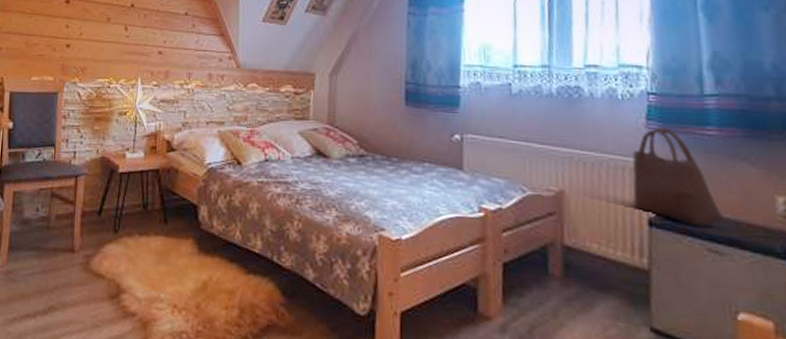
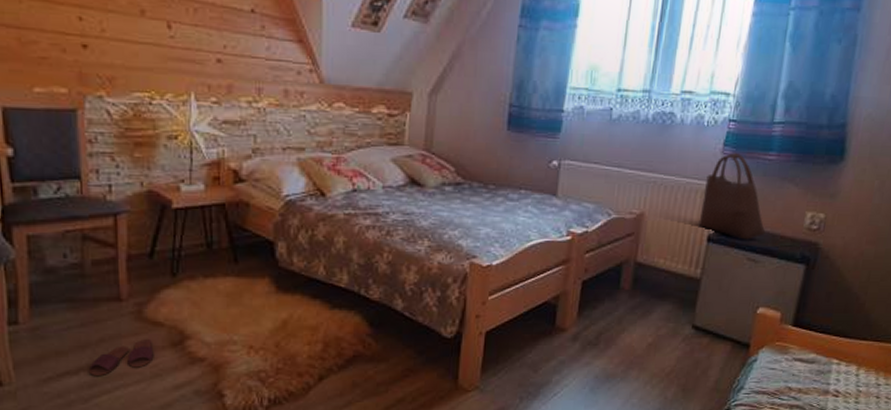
slippers: none [44,290,95,322] -> present [89,339,154,377]

